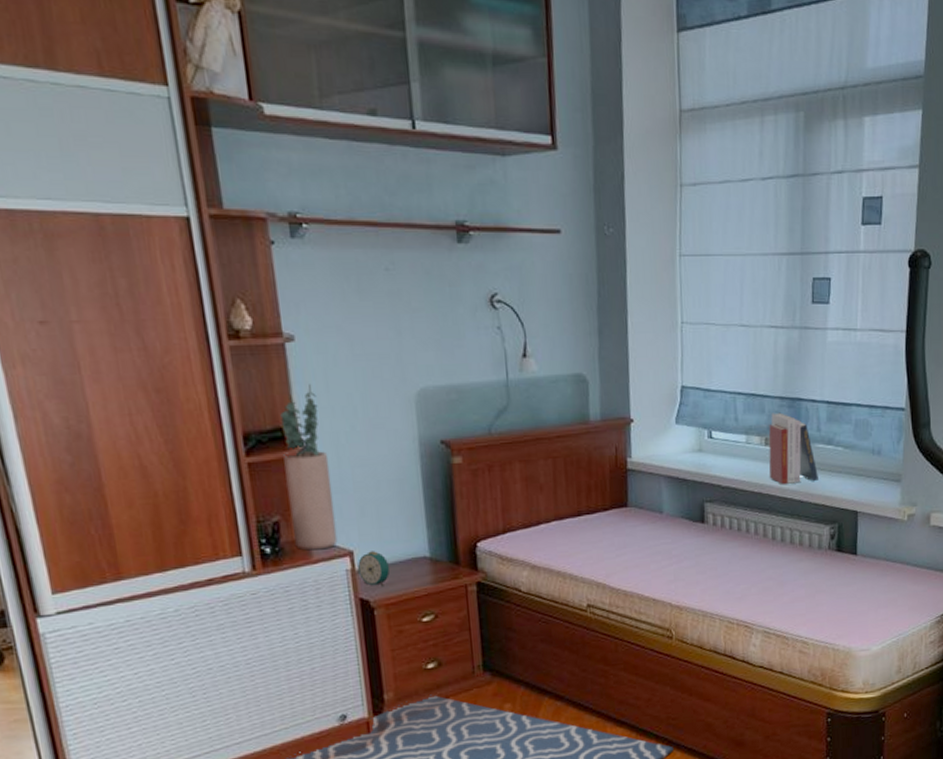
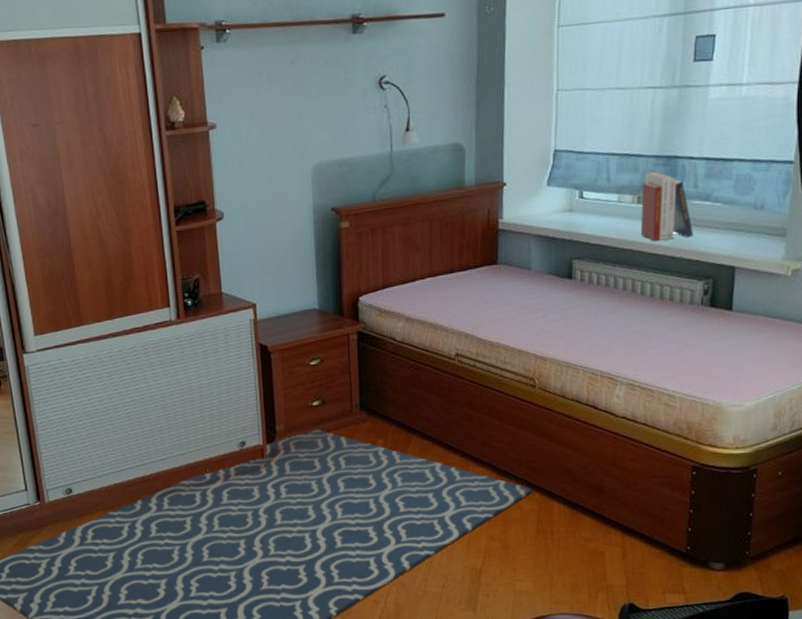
vase: present [280,384,338,551] -> none [203,164,244,303]
alarm clock: present [358,551,390,587] -> none [259,304,285,334]

